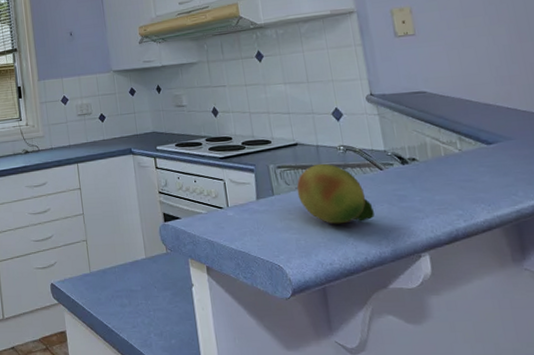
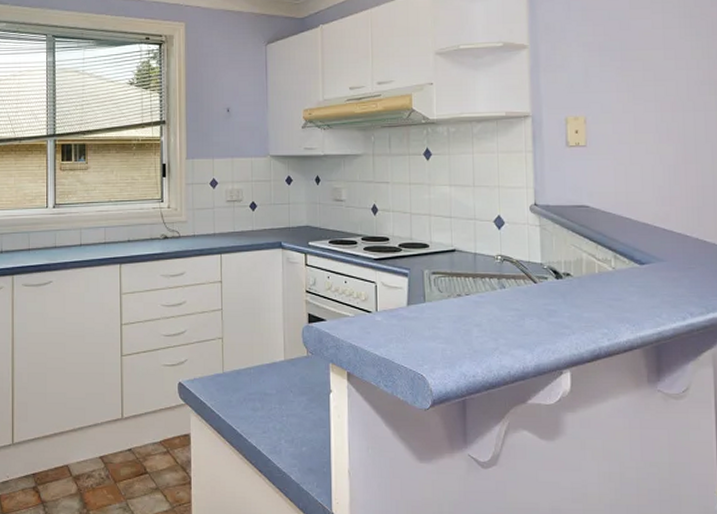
fruit: present [297,163,375,224] -> none [449,272,523,336]

